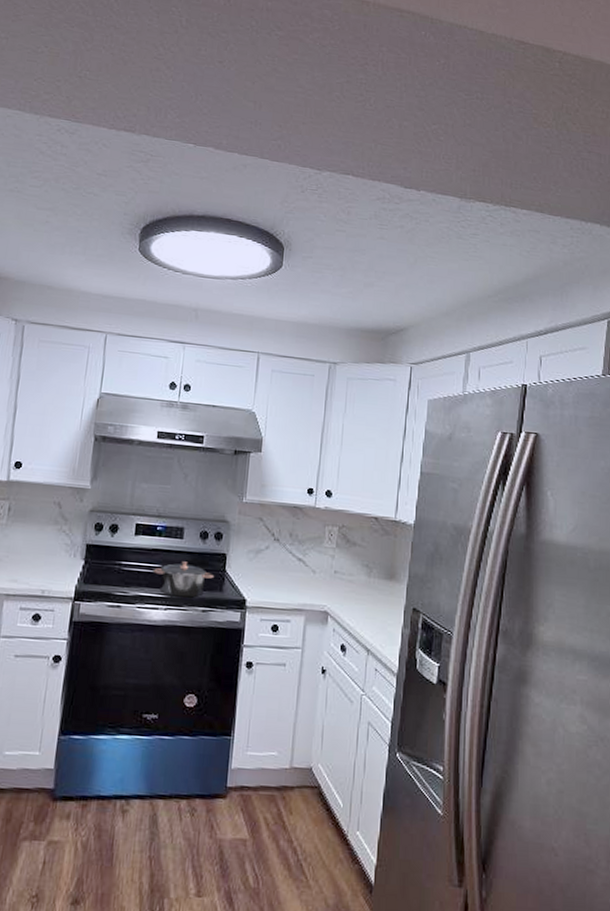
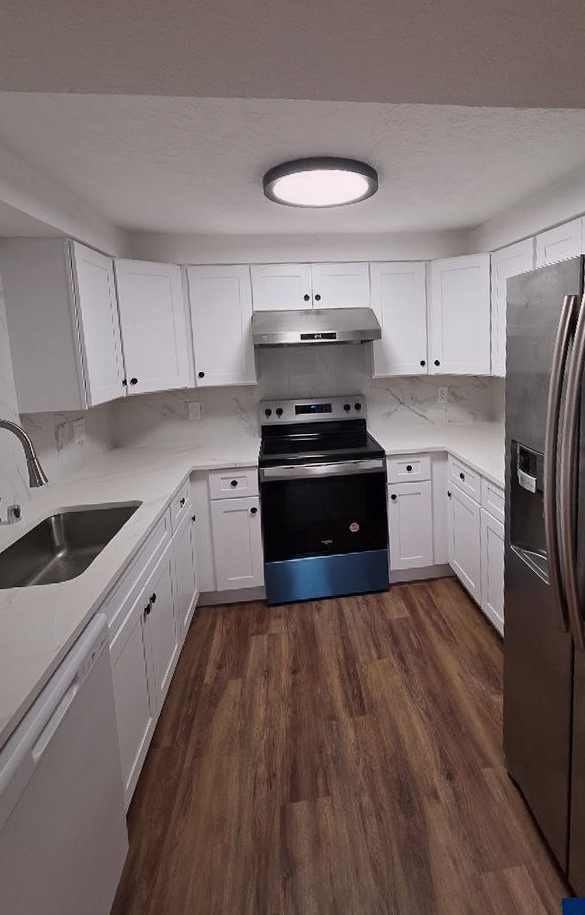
cooking pot: present [152,561,215,598] -> none [313,428,359,455]

